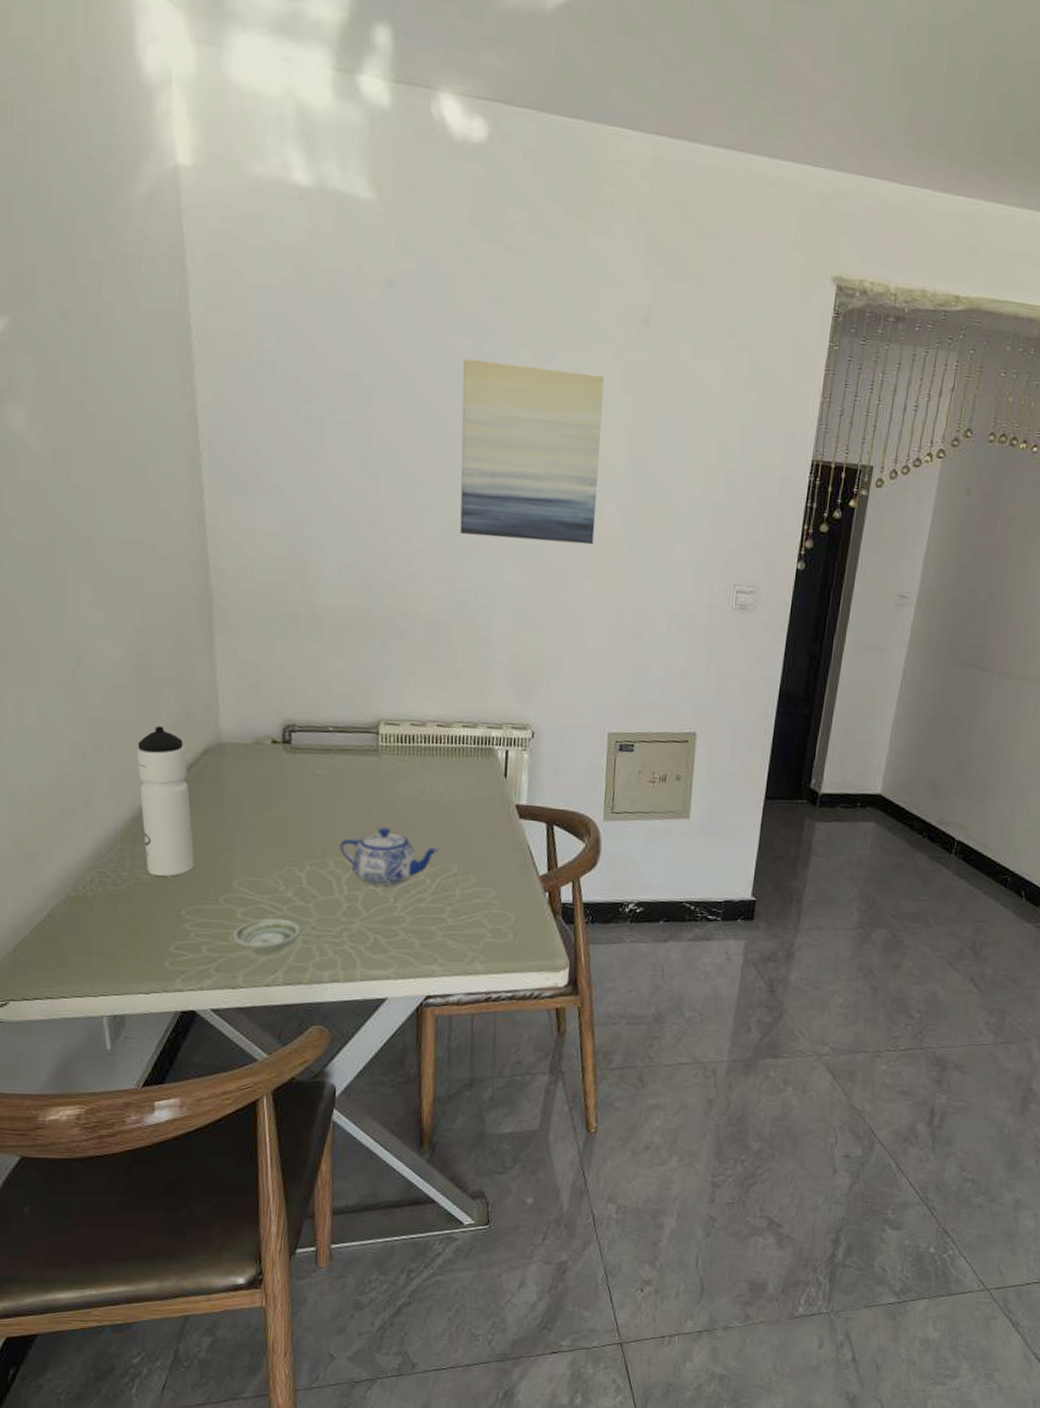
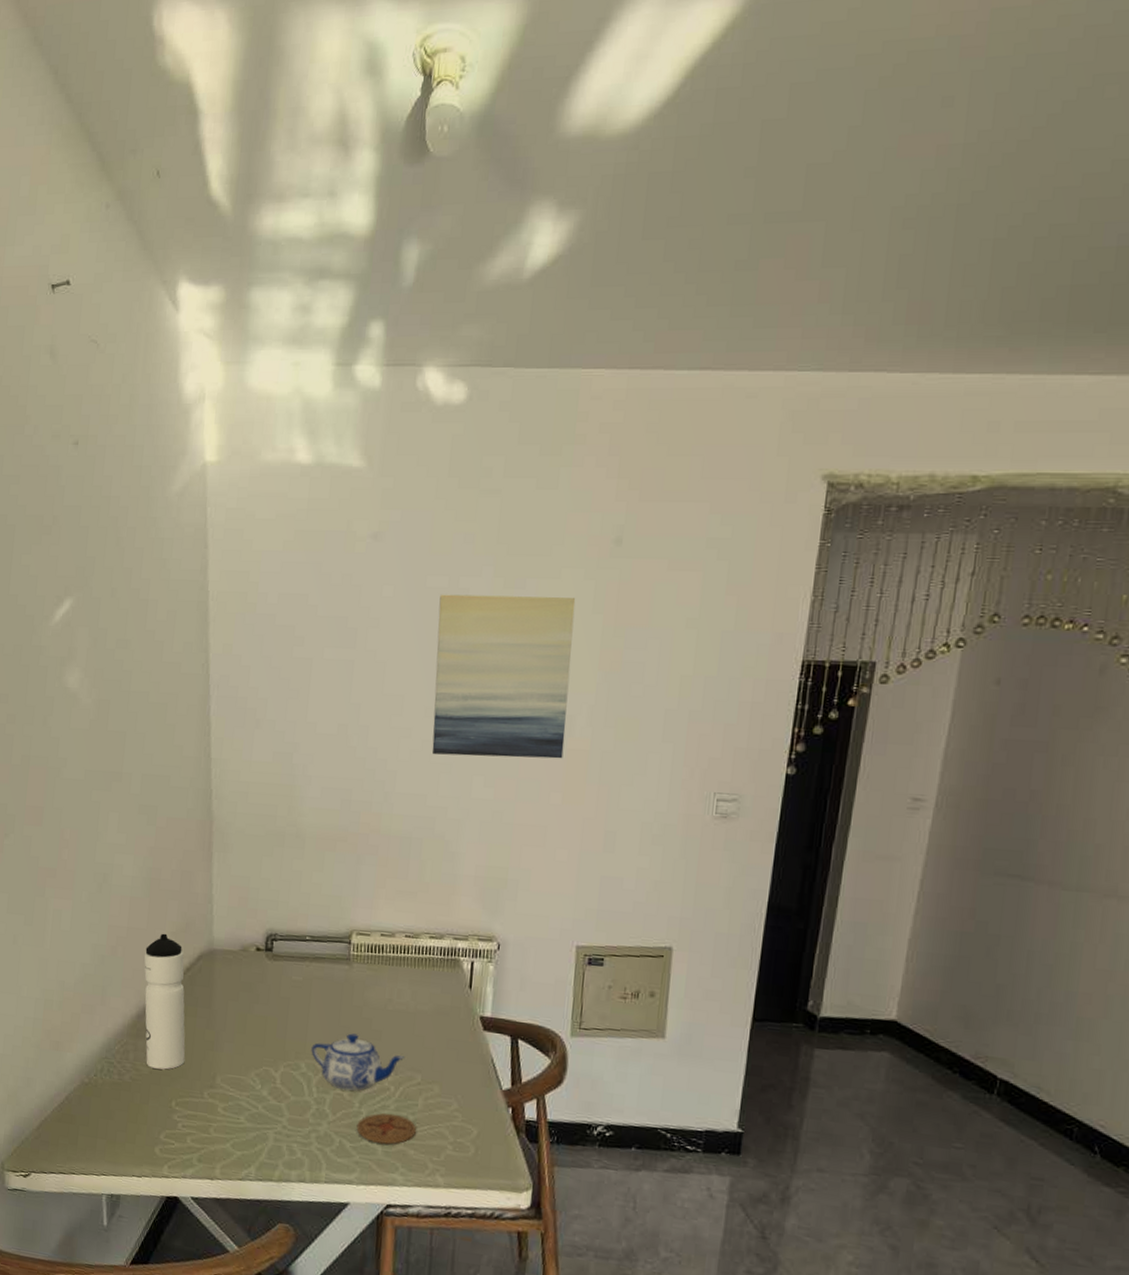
saucer: present [232,918,301,953] -> none [213,1114,274,1148]
coaster: none [392,906,454,938] -> present [356,1113,416,1145]

